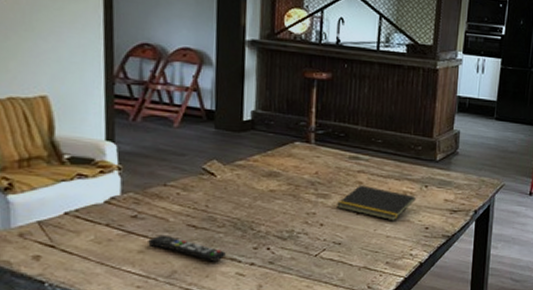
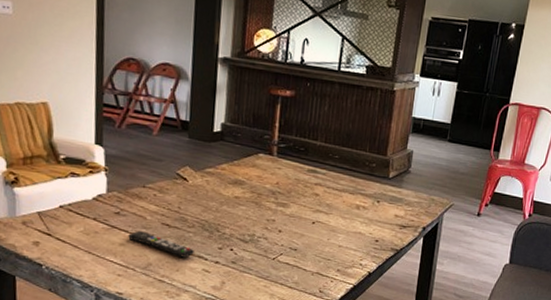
notepad: present [336,185,416,221] -> none [293,196,368,232]

